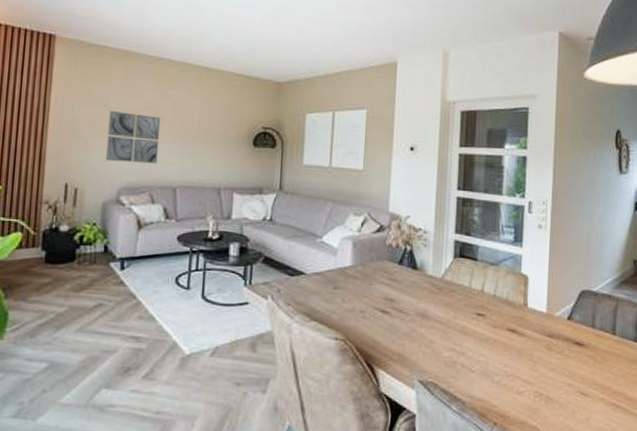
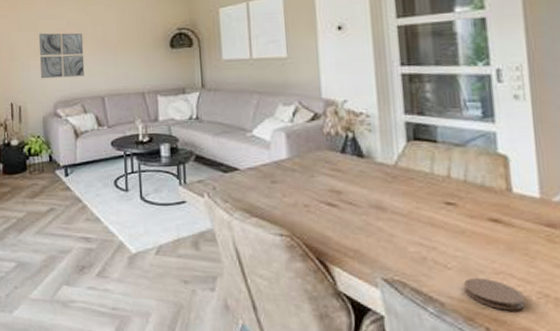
coaster: none [482,379,525,408] -> present [464,277,525,311]

